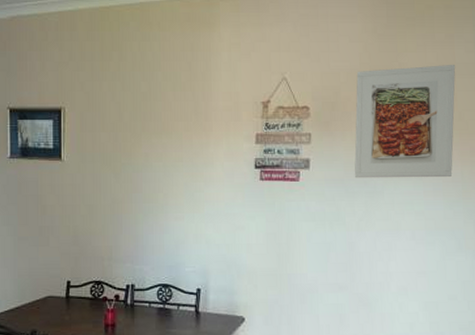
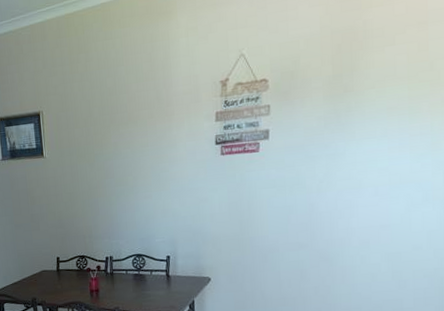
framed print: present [354,64,456,179] -> none [314,11,428,143]

